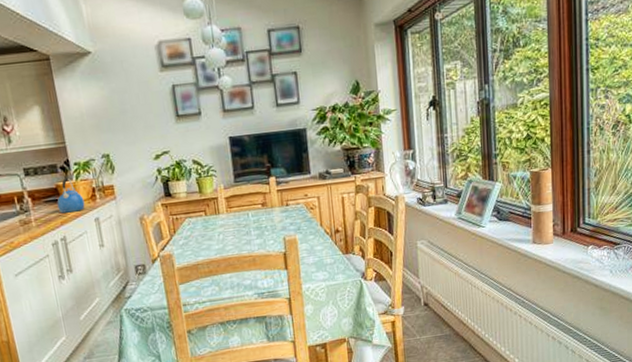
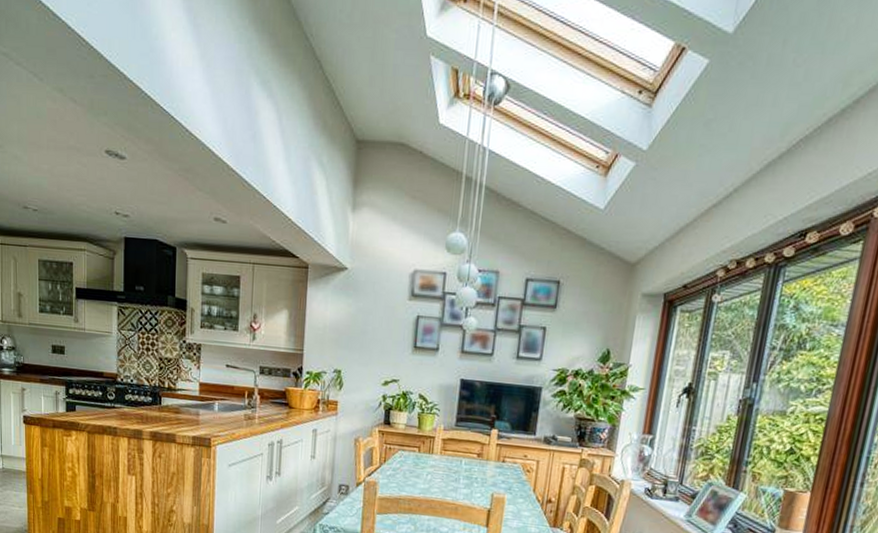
kettle: present [57,177,86,214] -> none [281,384,308,419]

